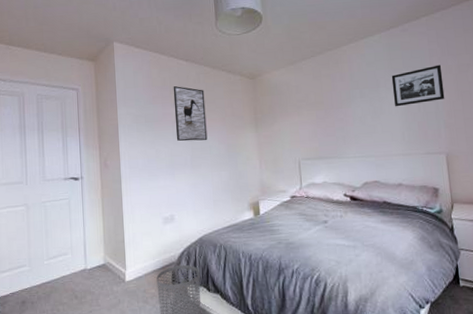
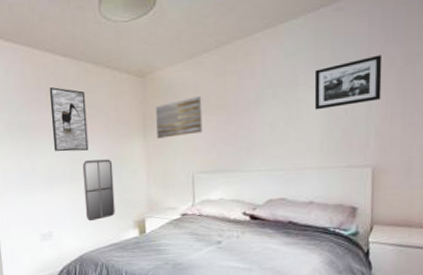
home mirror: none [202,148,232,205] -> present [82,159,115,222]
wall art: none [265,95,305,130] -> present [156,96,203,139]

